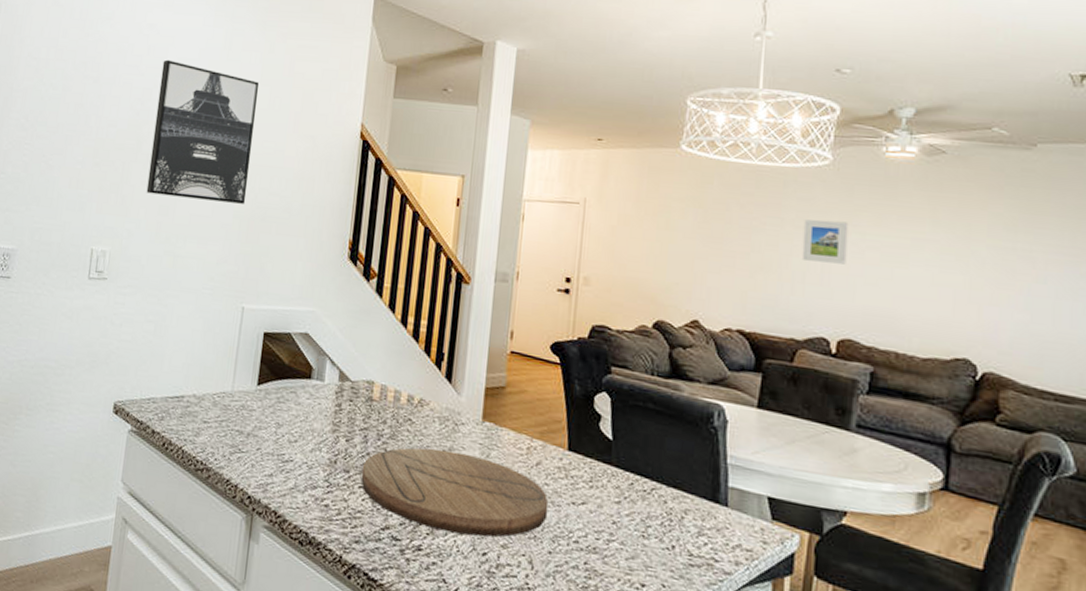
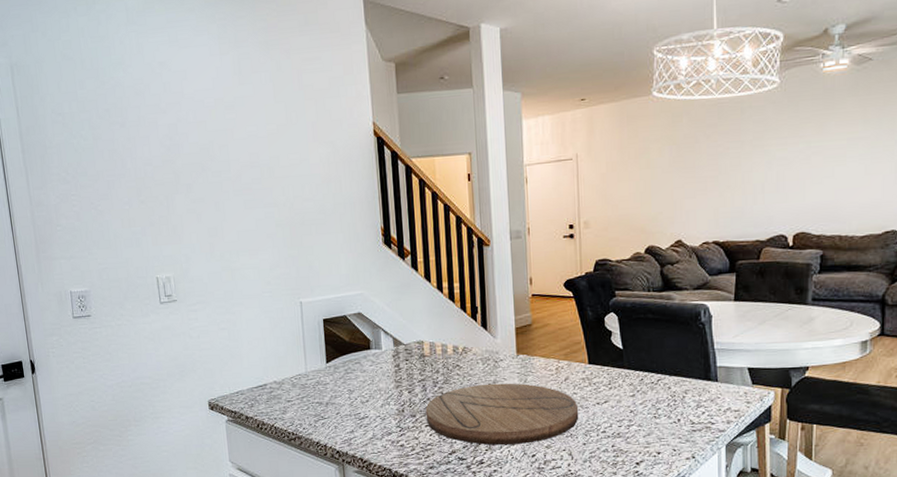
wall art: present [146,59,260,204] -> none [180,93,284,220]
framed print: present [801,219,849,265] -> none [760,135,796,174]

